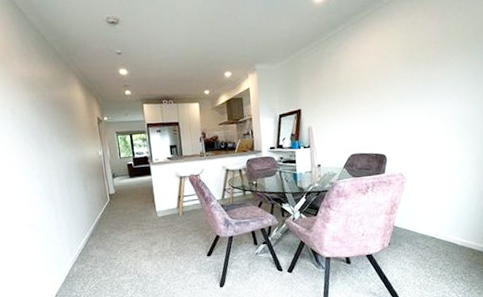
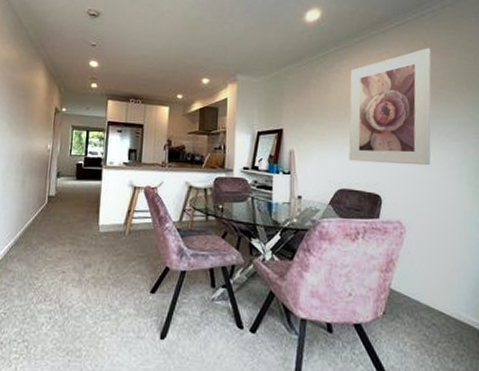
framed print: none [357,14,430,129] -> present [349,48,431,166]

